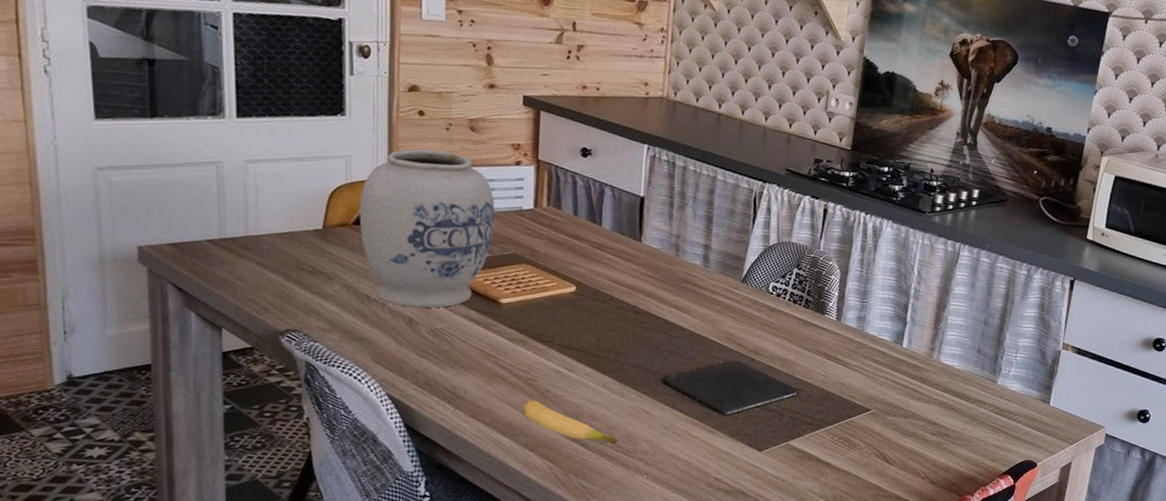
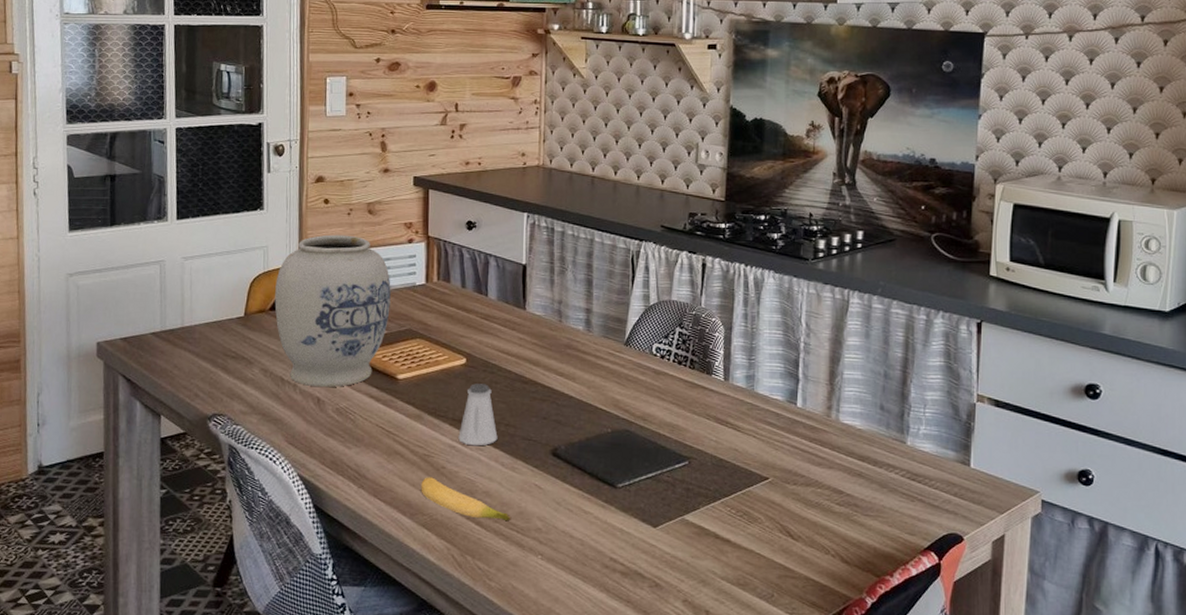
saltshaker: none [565,311,607,372] -> present [458,383,498,446]

